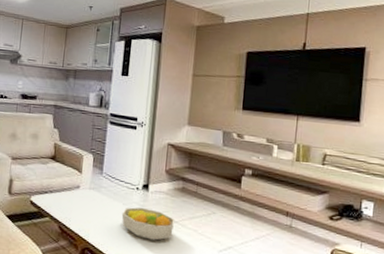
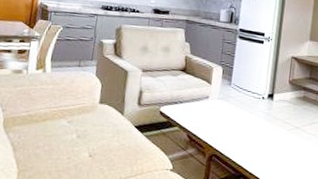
fruit bowl: present [121,207,175,240] -> none [248,115,297,145]

